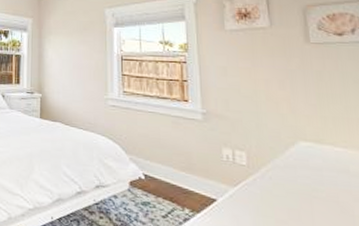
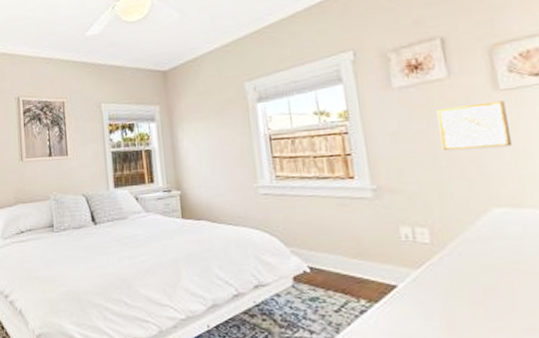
wall art: none [259,51,318,91] -> present [436,100,513,151]

